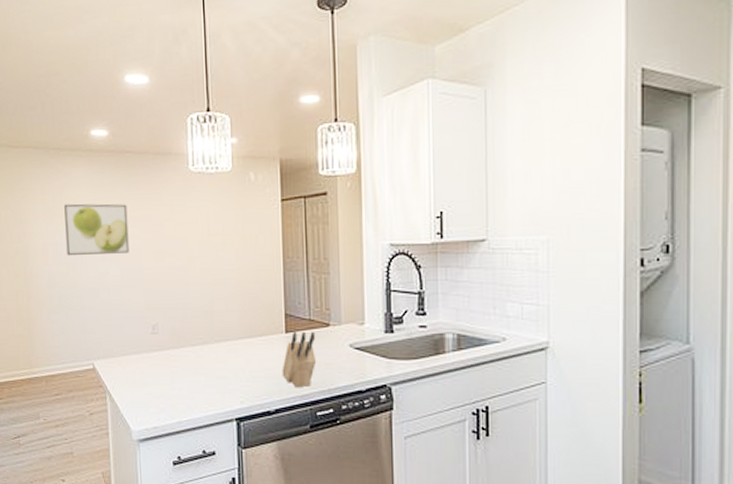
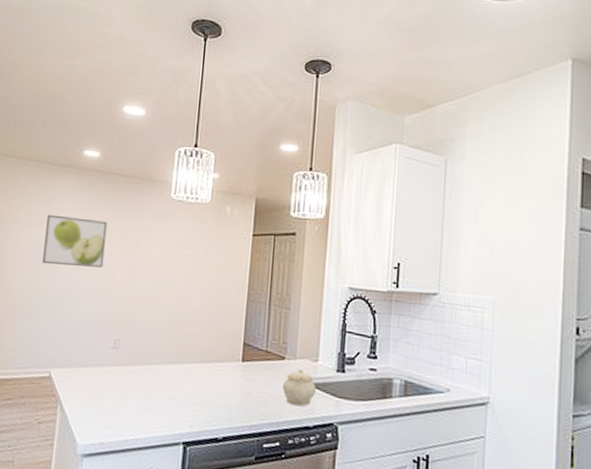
knife block: present [282,332,317,387] -> none [234,362,270,417]
teapot: none [331,334,365,372] -> present [283,369,316,407]

